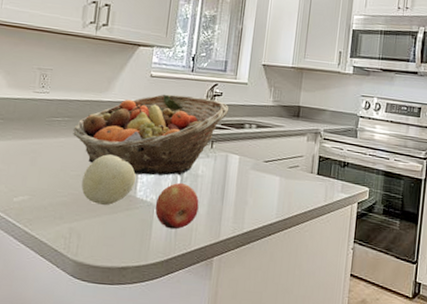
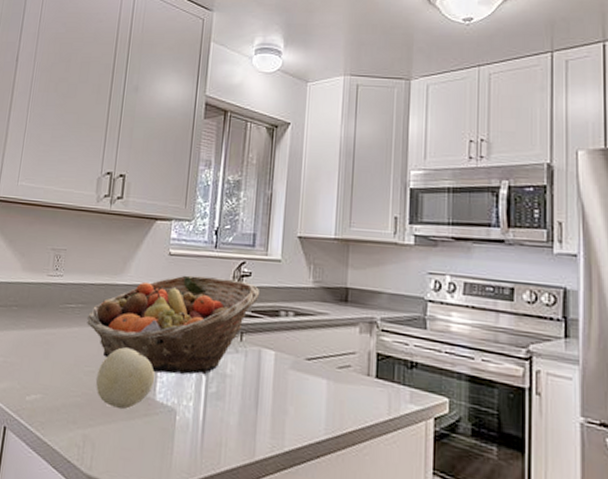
apple: present [154,182,199,230] -> none [176,383,229,443]

